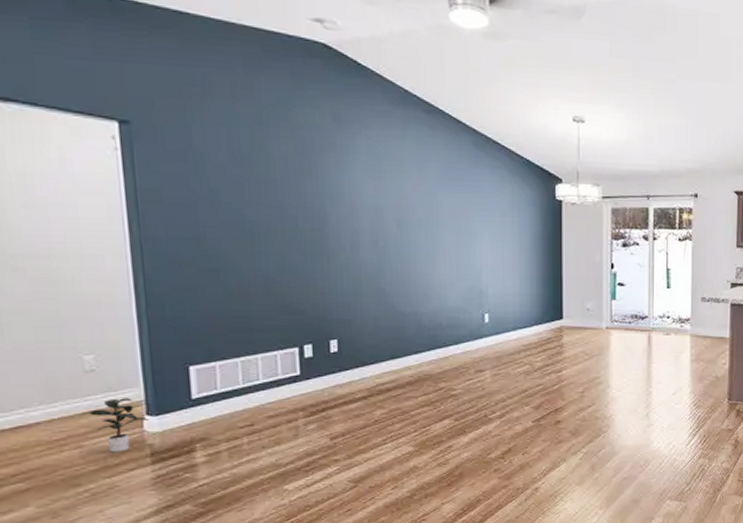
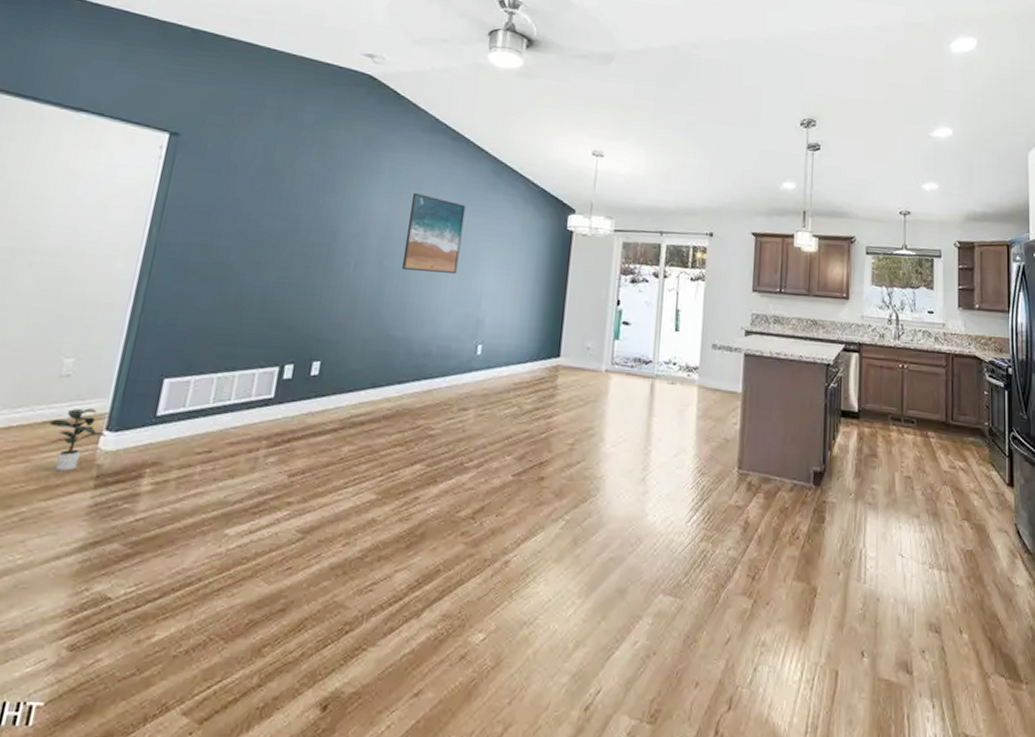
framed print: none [395,170,454,250] -> present [401,192,466,274]

